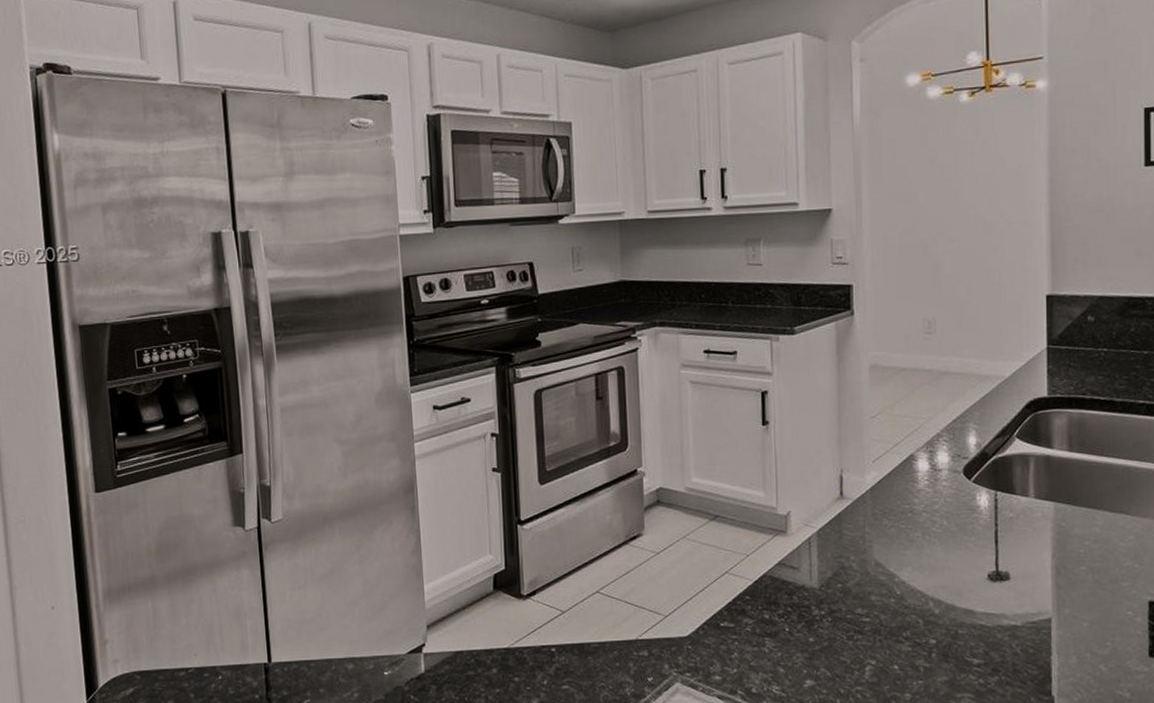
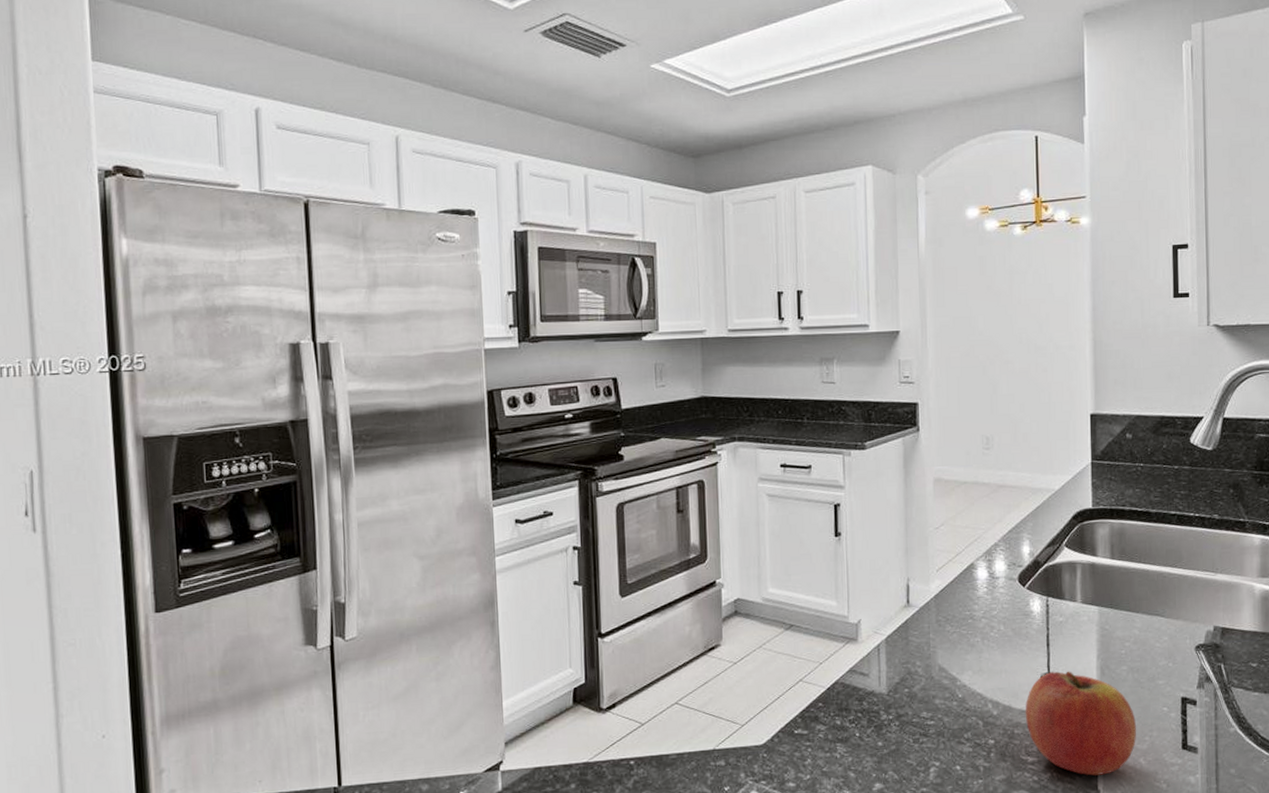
fruit: none [970,570,1097,681] -> present [1025,671,1137,776]

